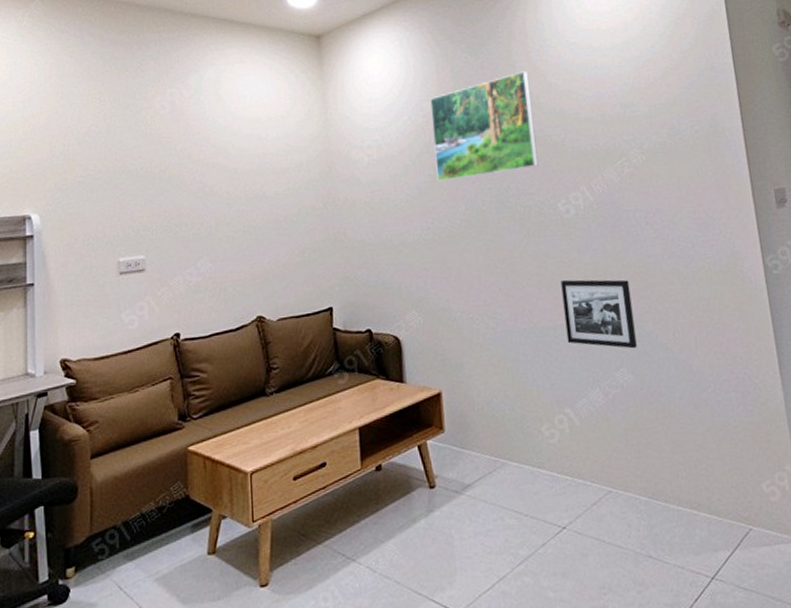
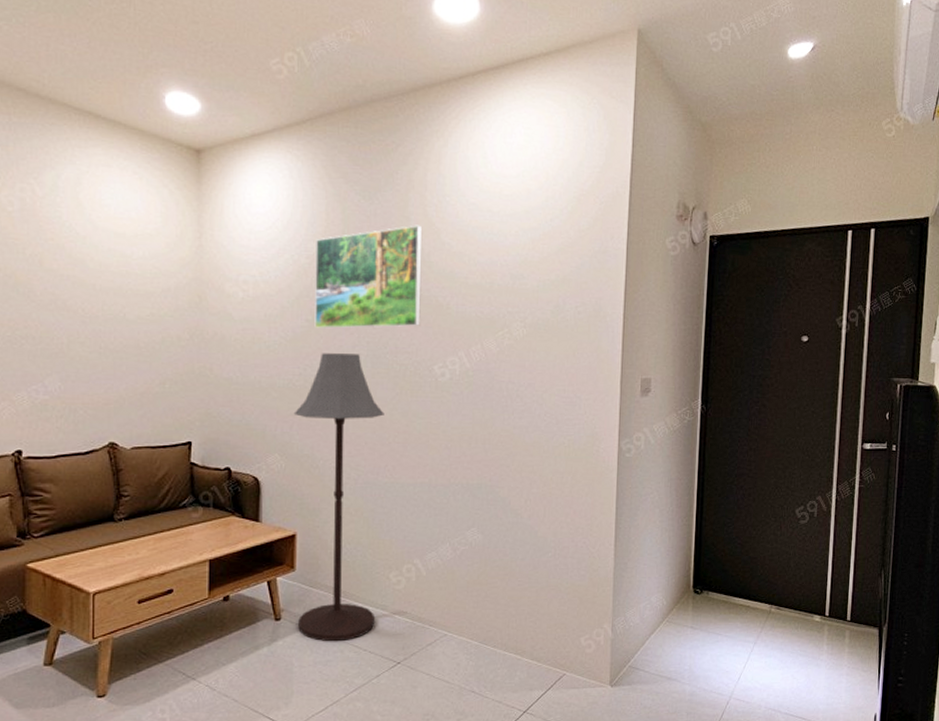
floor lamp: none [426,201,534,508] -> present [293,353,384,642]
picture frame: present [561,279,637,349] -> none [425,440,492,511]

